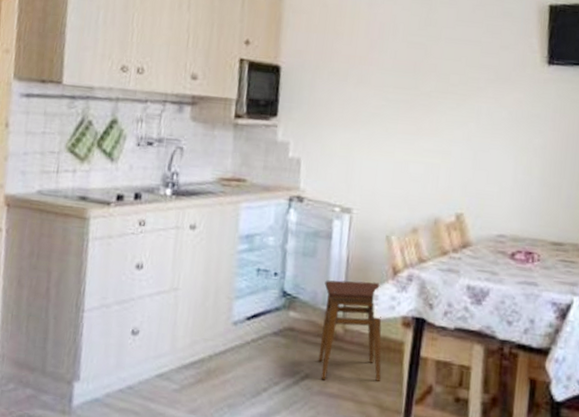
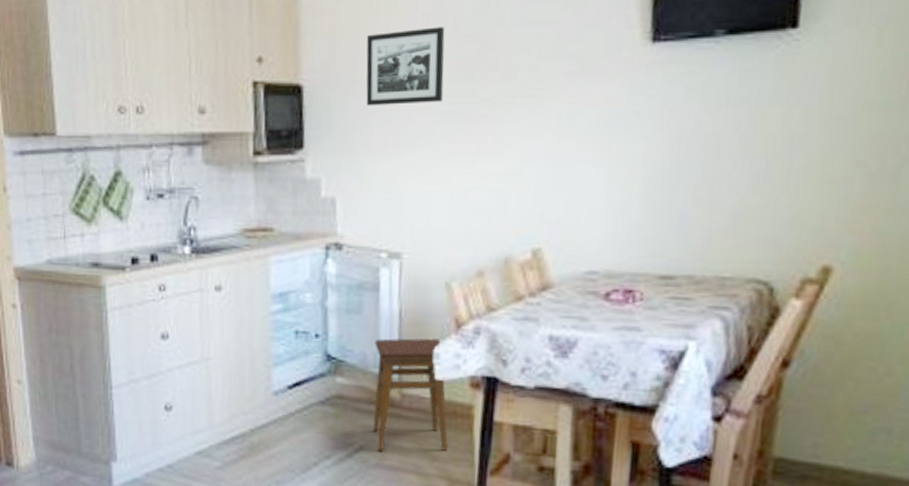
picture frame: none [331,33,396,91] -> present [366,27,445,106]

